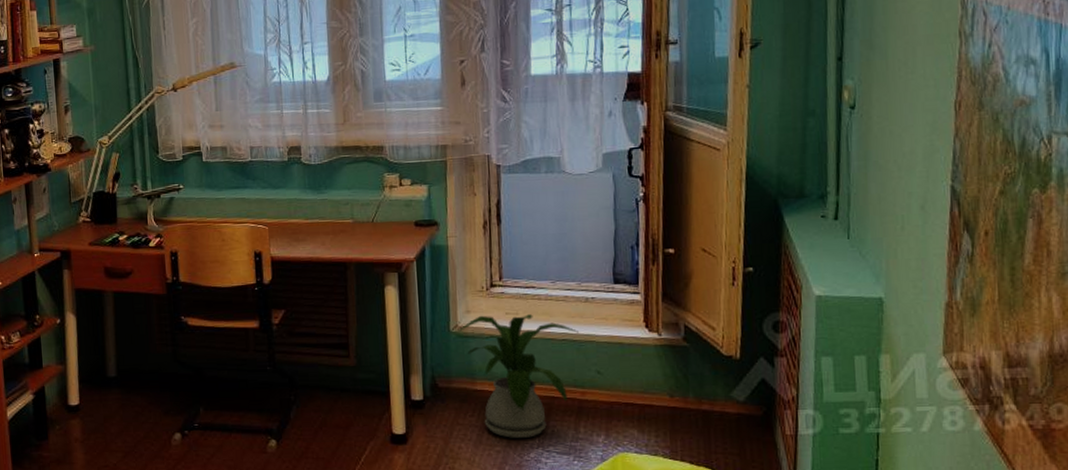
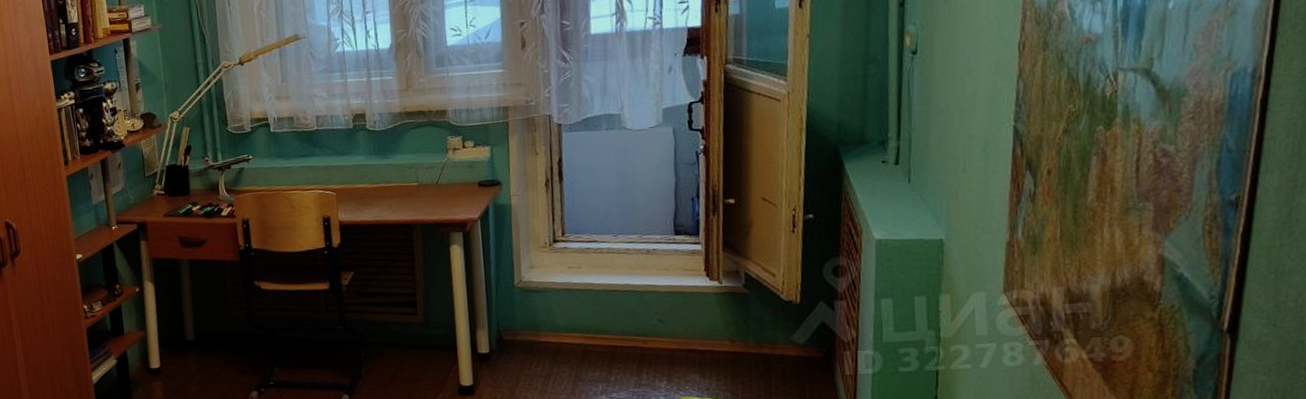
house plant: present [456,314,580,438] -> none [521,267,642,386]

